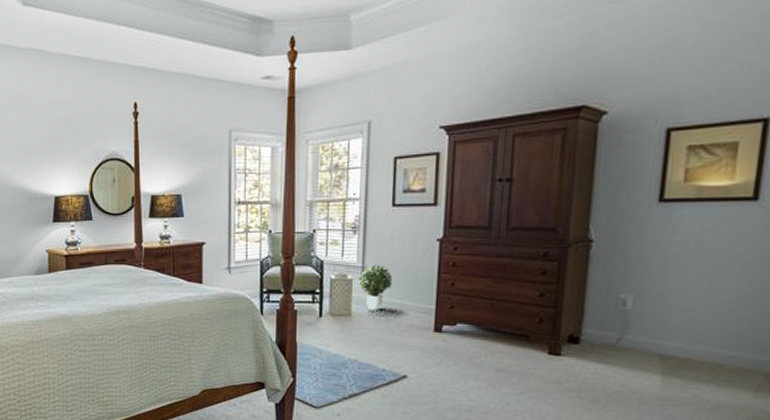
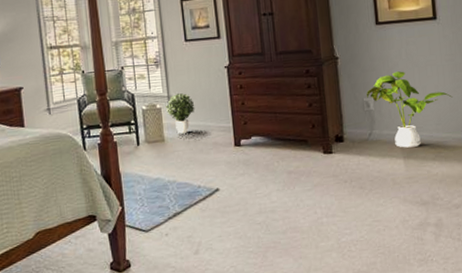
house plant: none [625,265,759,363] -> present [367,71,453,148]

